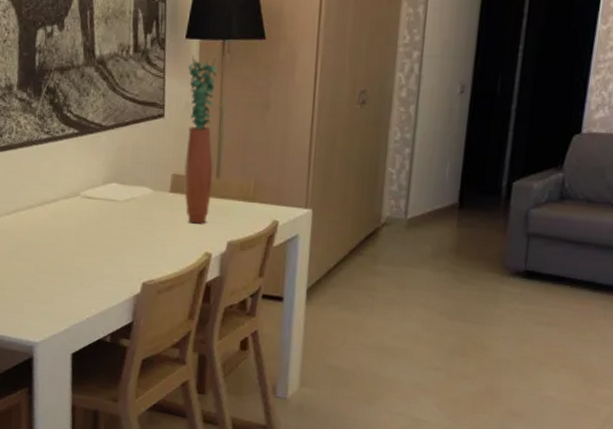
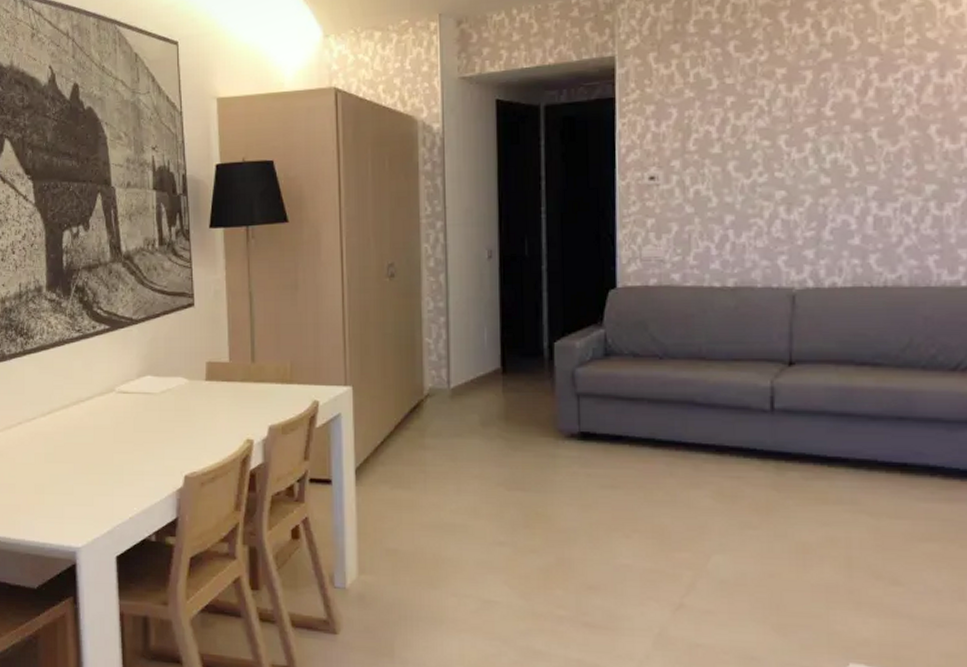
vase: present [184,55,218,224] -> none [215,243,248,410]

